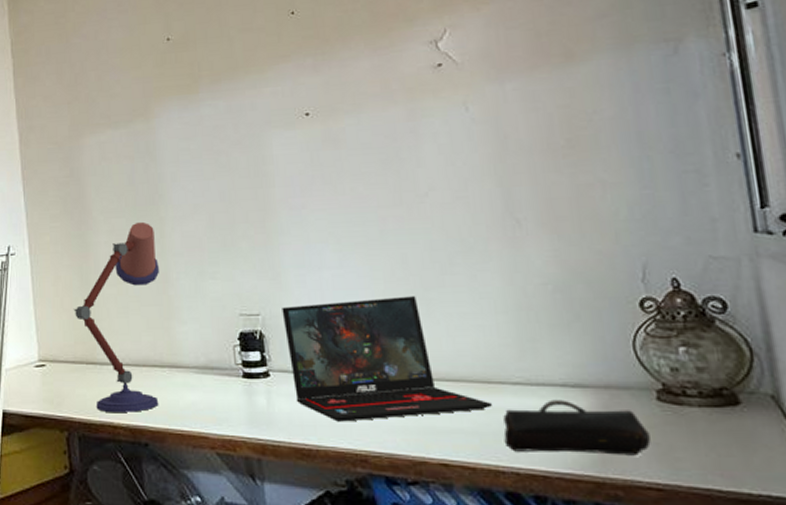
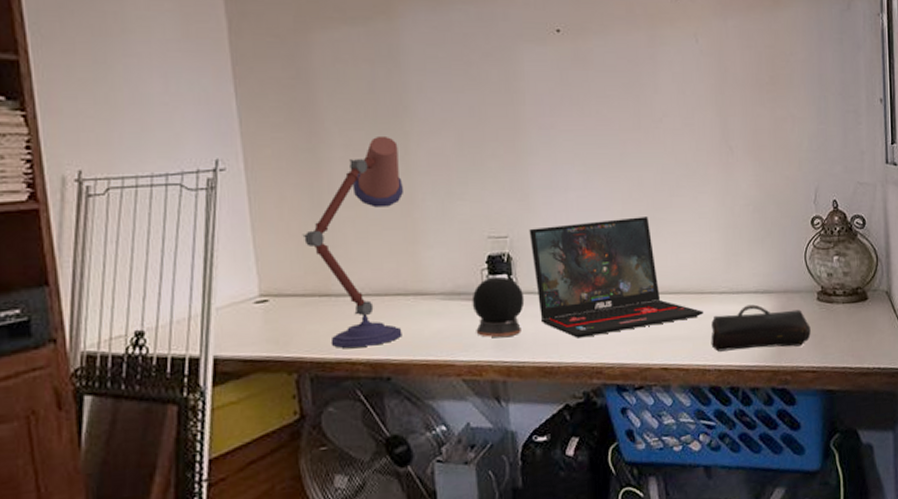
speaker: none [224,353,279,413] -> present [472,276,525,337]

